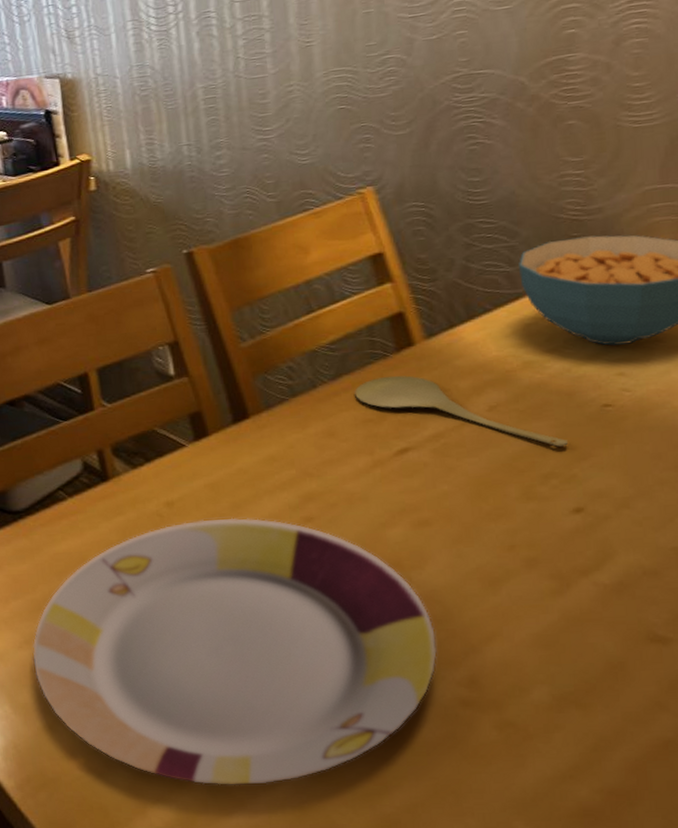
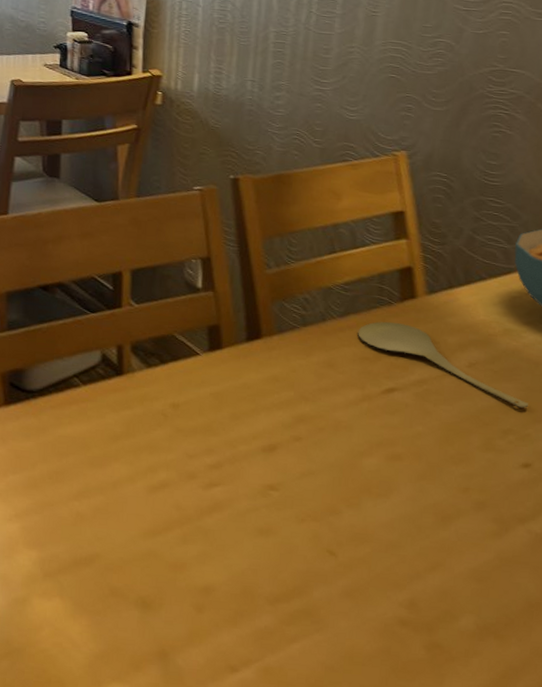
plate: present [32,517,437,785] -> none [19,424,389,676]

